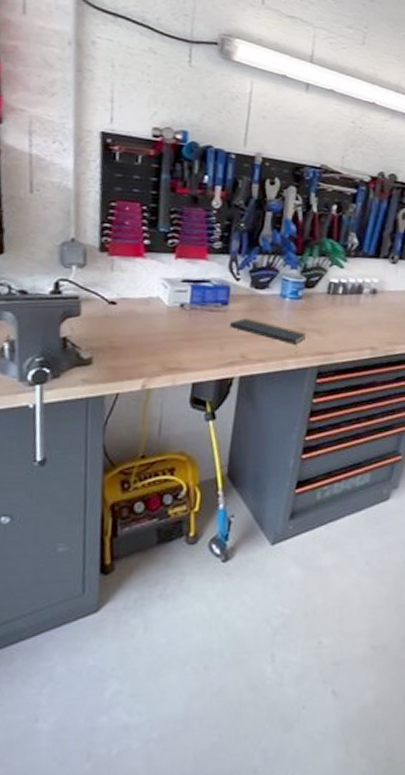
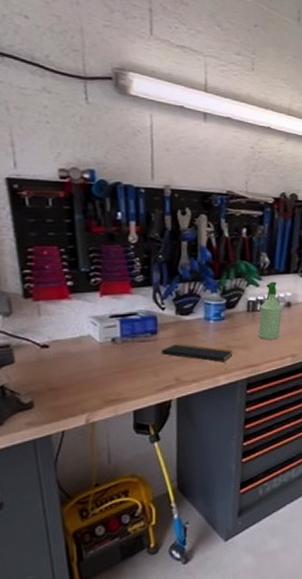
spray bottle: none [336,264,367,328] -> present [258,281,283,340]

